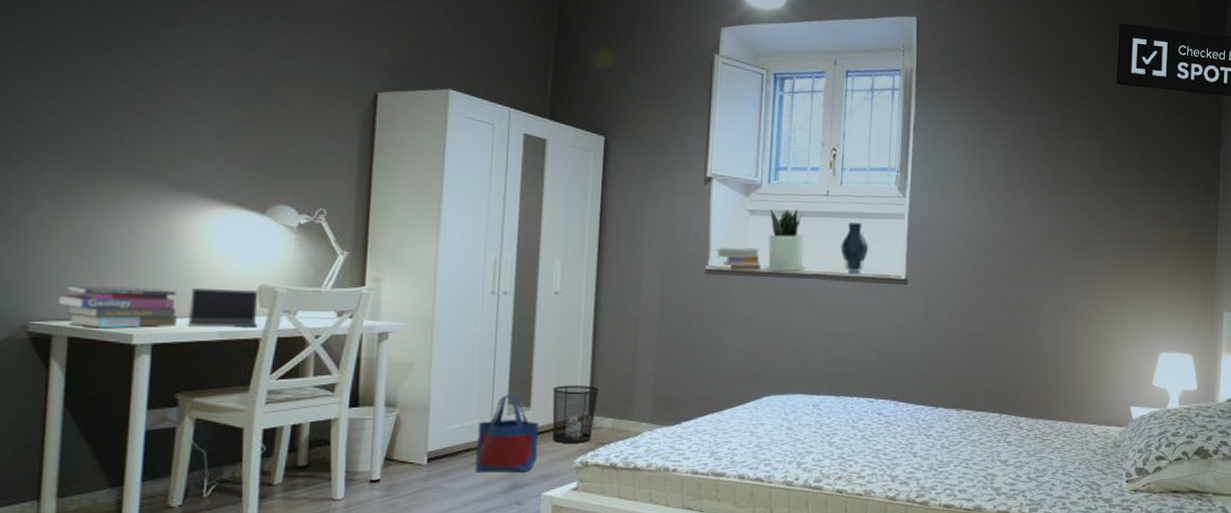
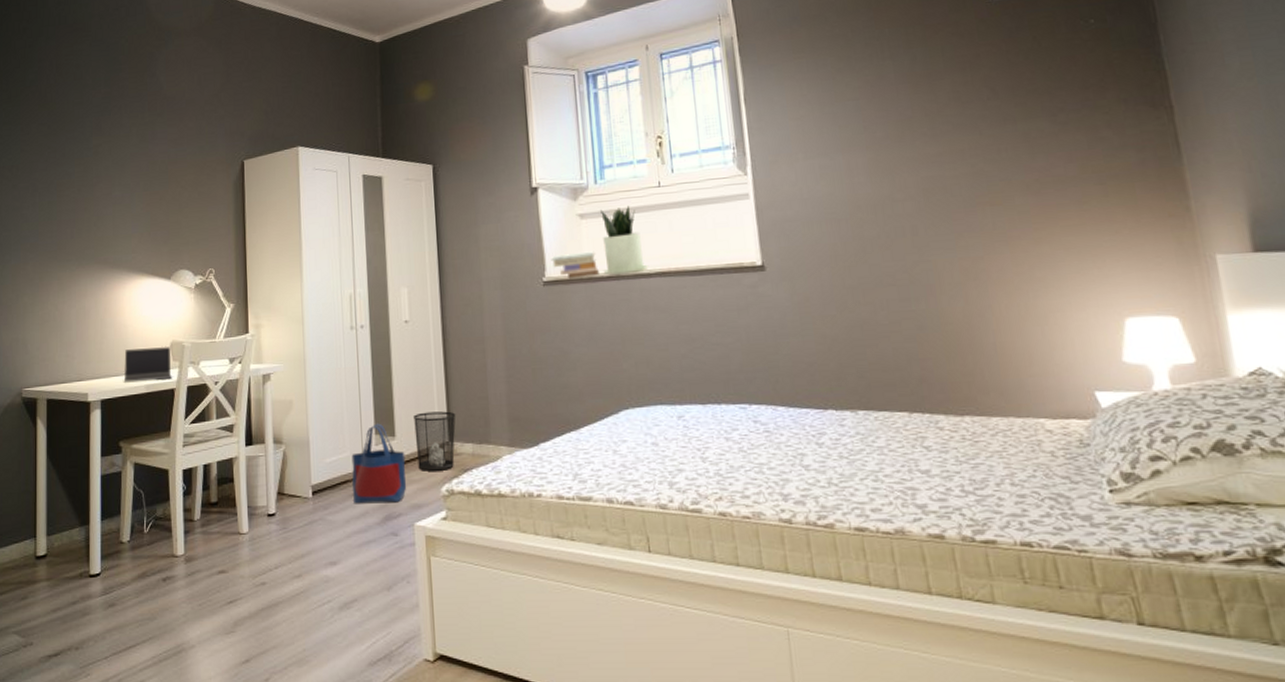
books: present [58,285,177,329] -> none [39,352,116,390]
vase: present [840,222,869,275] -> none [681,209,714,268]

